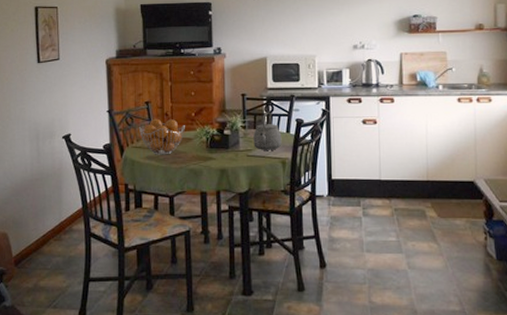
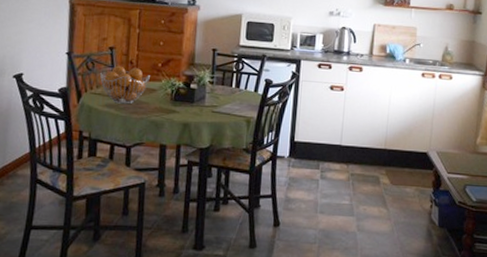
tea kettle: present [253,112,282,150] -> none [220,69,250,108]

